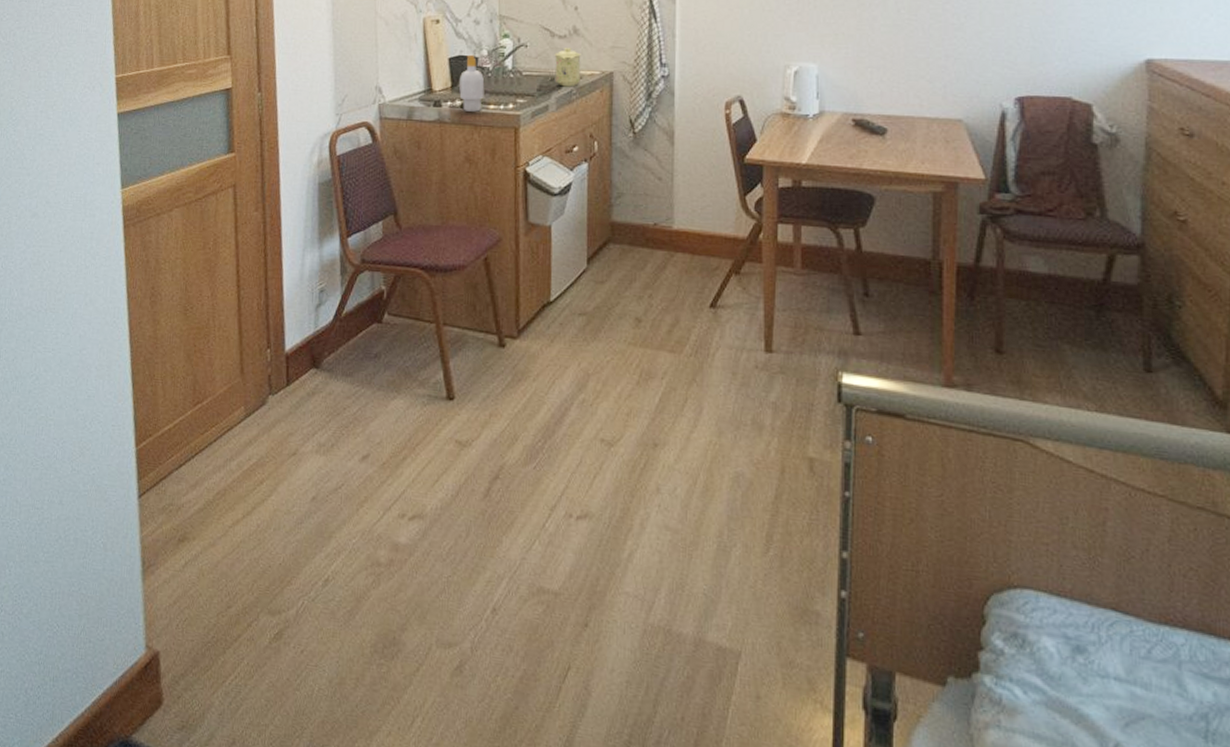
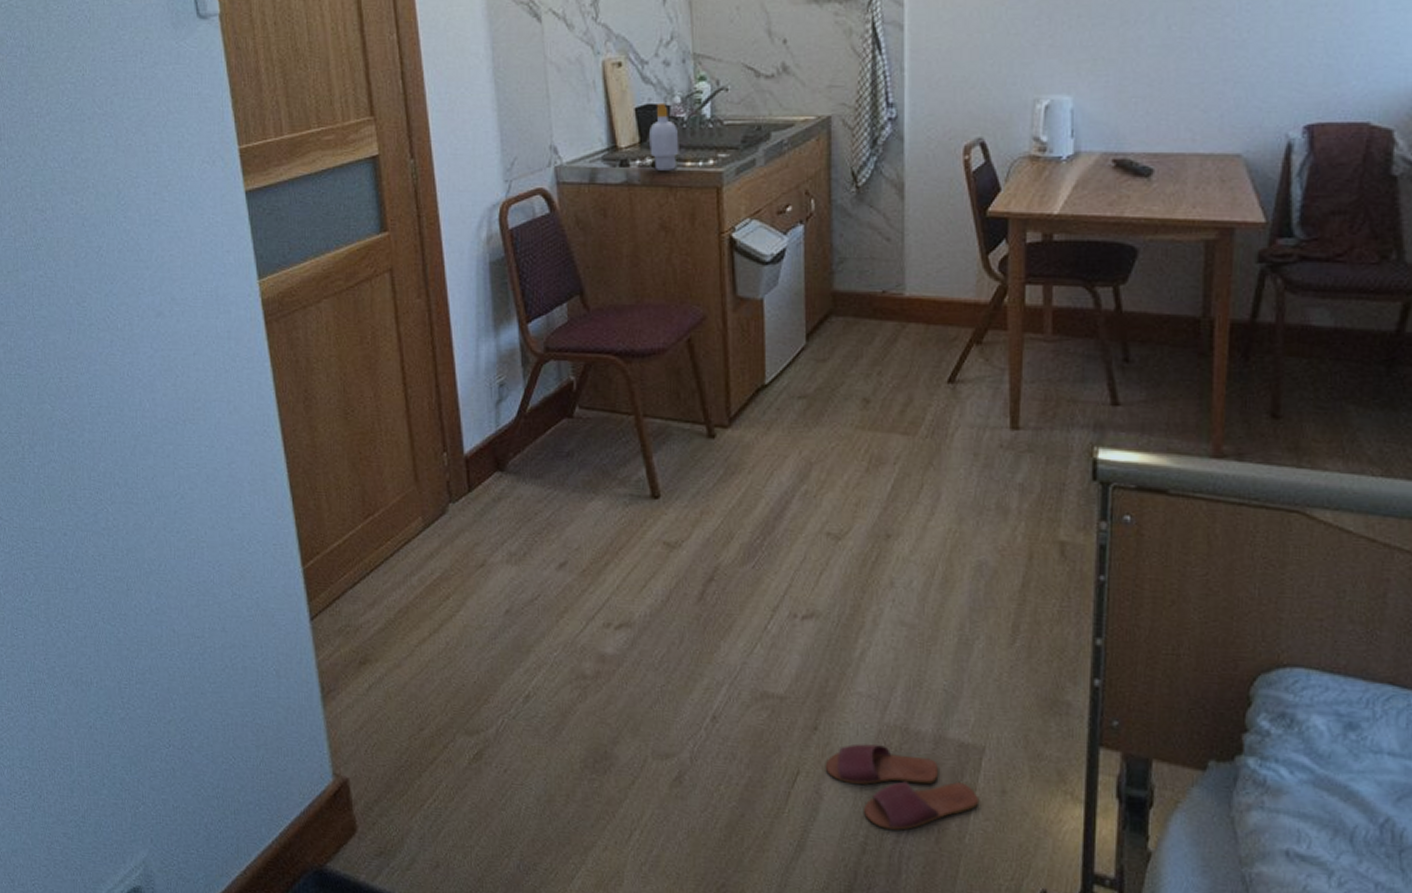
mug: present [554,47,581,87] -> none [760,88,792,137]
slippers: none [594,642,735,731] -> present [825,743,978,830]

